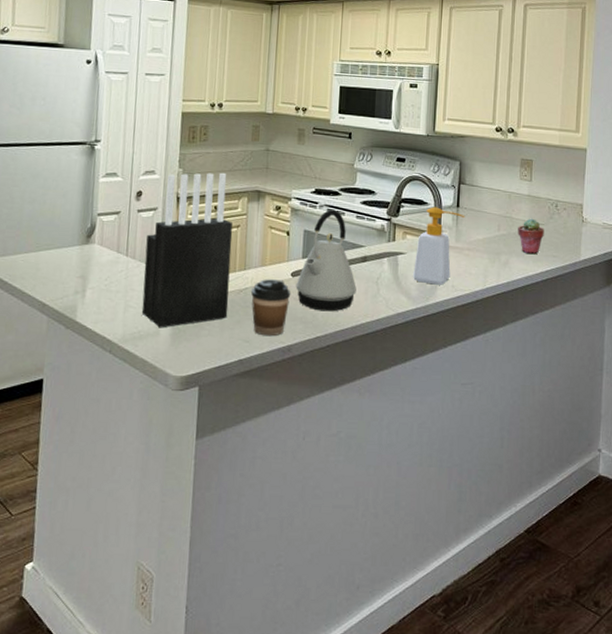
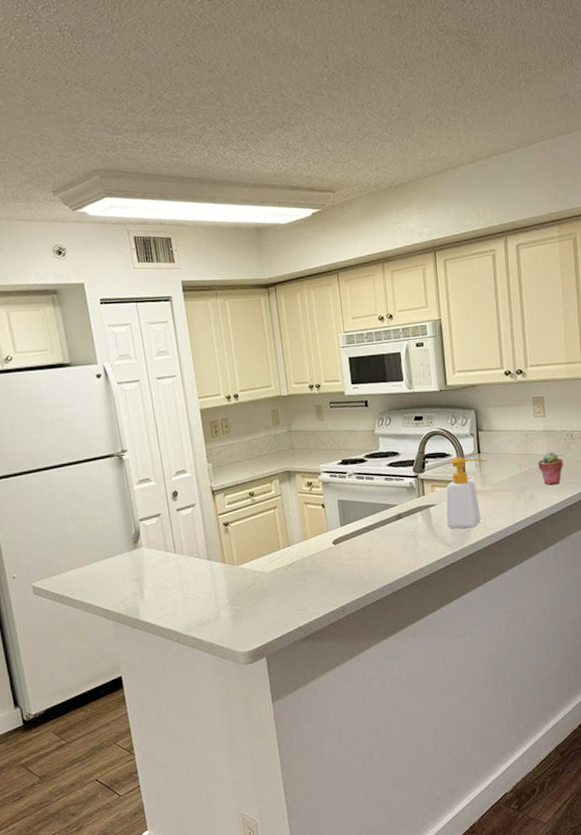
knife block: present [141,172,233,328] -> none [190,460,281,613]
coffee cup: present [251,279,291,337] -> none [298,549,336,602]
kettle: present [296,209,356,312] -> none [338,476,396,571]

